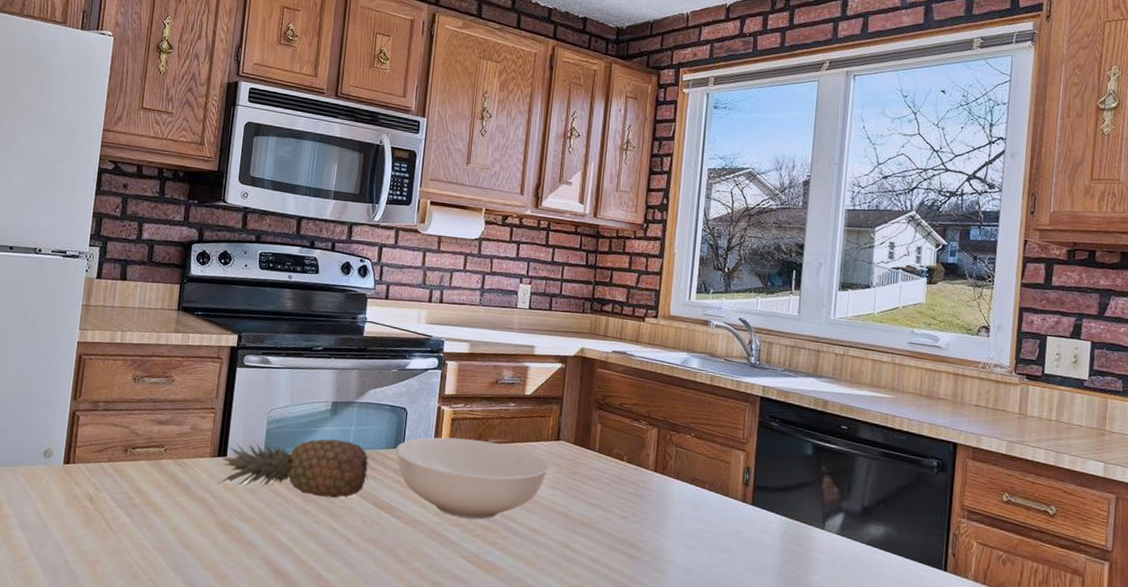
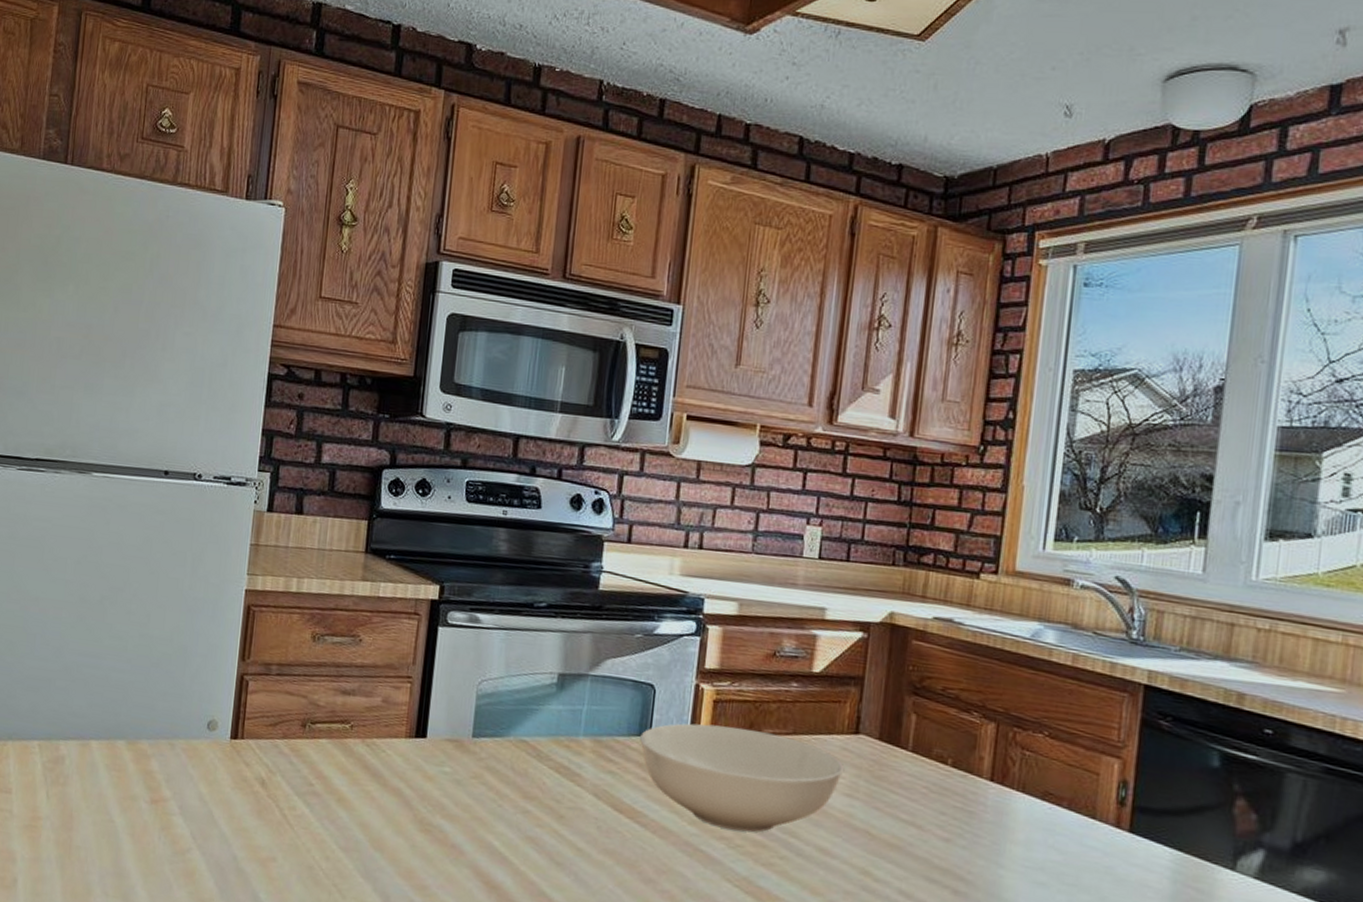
fruit: present [219,439,369,498] -> none [417,720,606,797]

